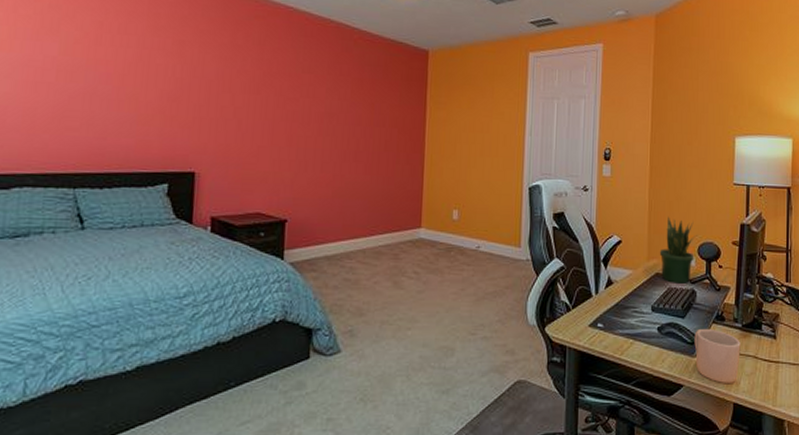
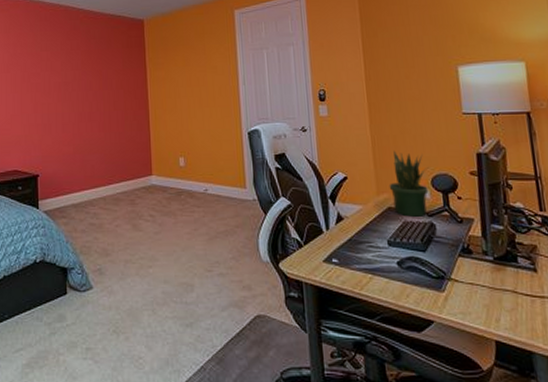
mug: present [694,328,741,383] -> none [439,262,497,319]

